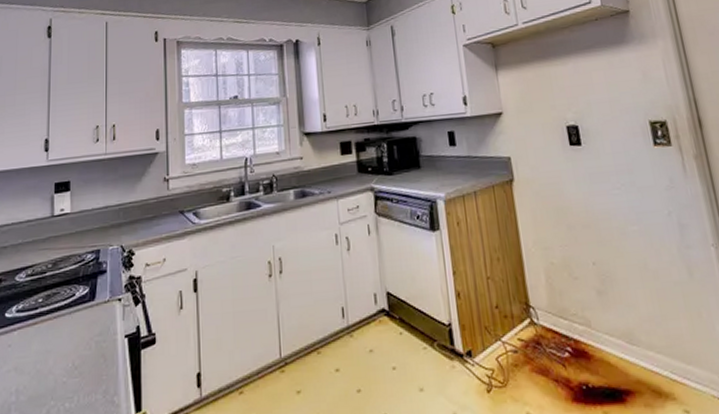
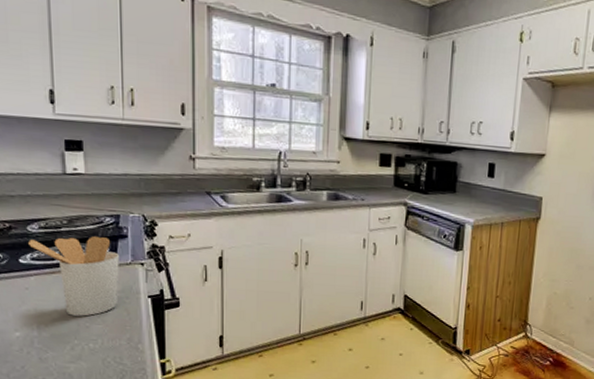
utensil holder: none [15,276,98,371] -> present [28,236,119,316]

